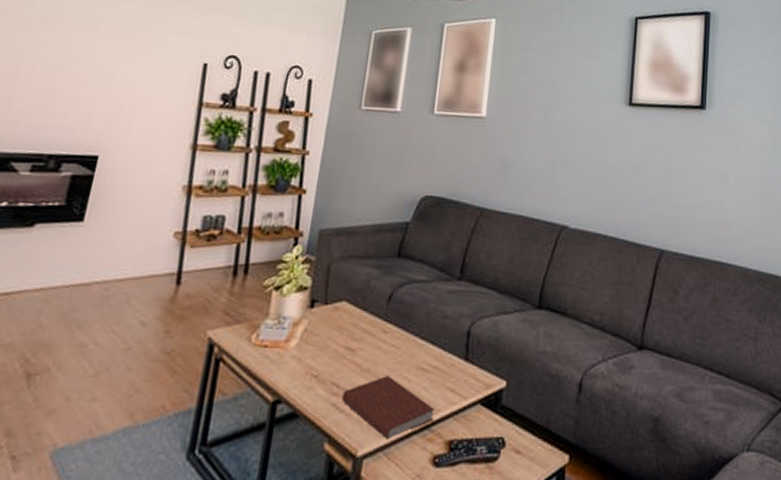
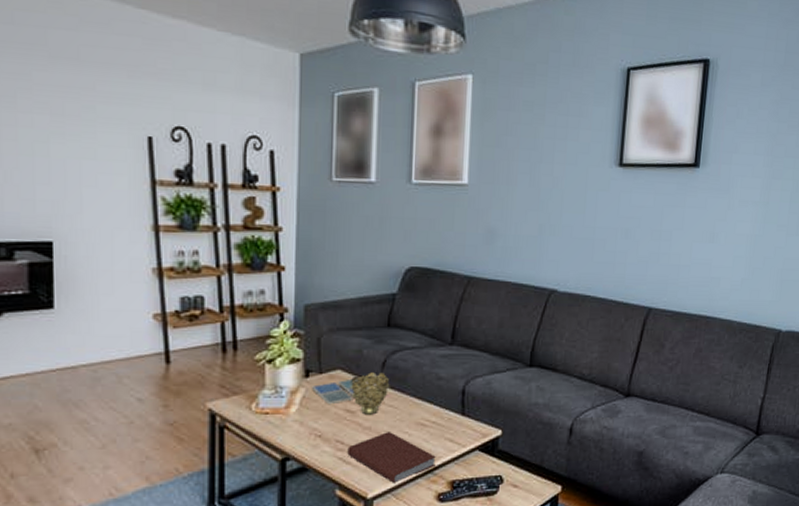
drink coaster: none [315,311,371,341] -> present [312,378,367,405]
decorative bowl: none [354,306,395,355] -> present [351,372,390,415]

